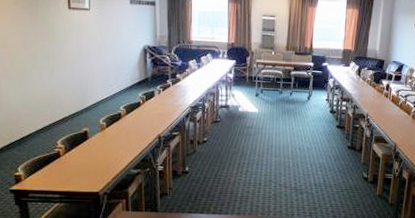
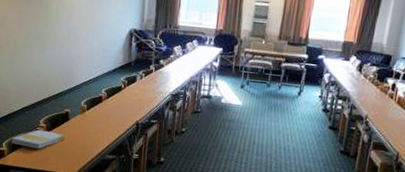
book: none [28,151,86,170] -> present [12,129,65,149]

